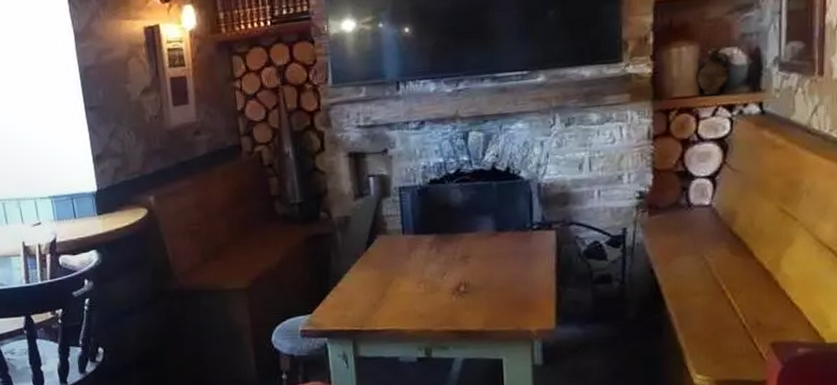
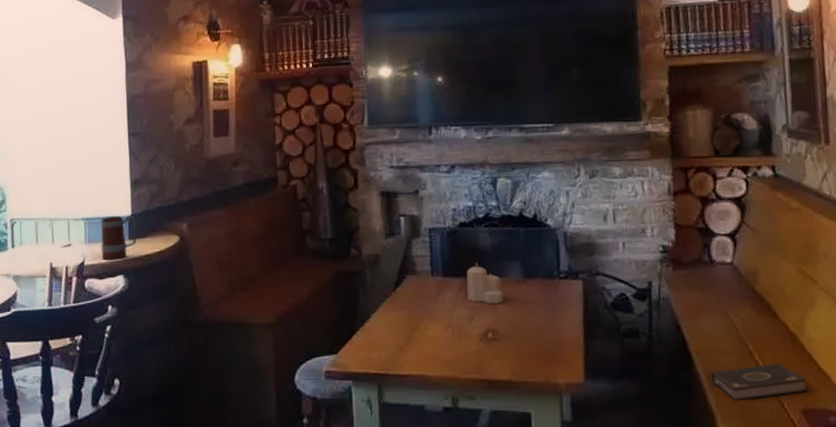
beer mug: none [67,190,106,237] -> present [101,215,137,261]
candle: none [438,219,476,259] -> present [466,262,504,304]
book: none [682,300,779,339] -> present [711,363,808,401]

